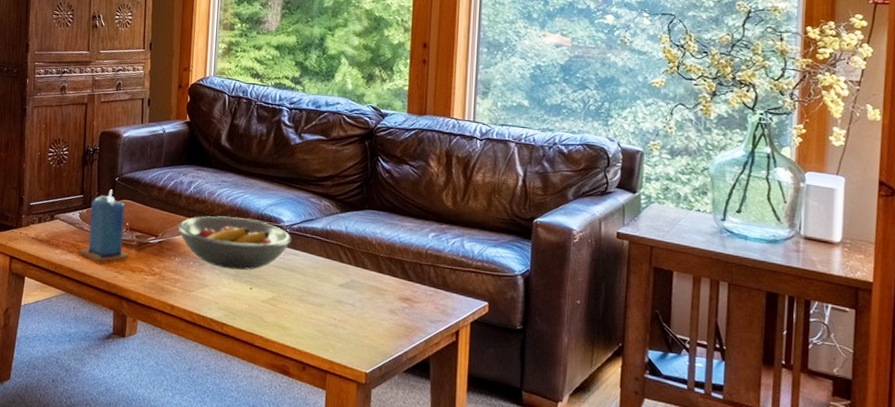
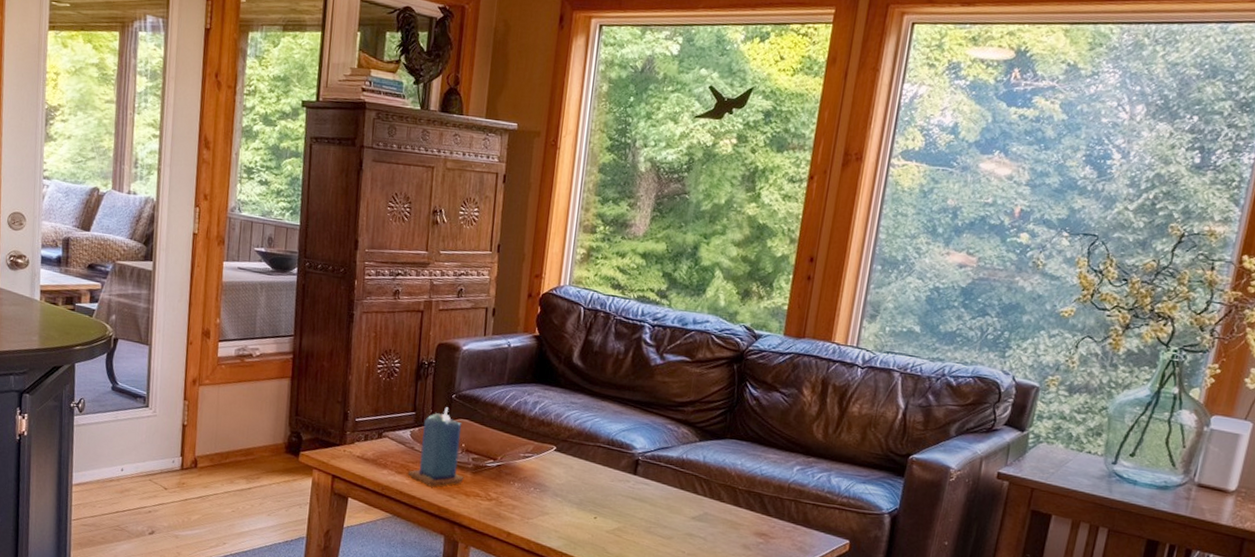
fruit bowl: present [177,216,292,270] -> none [518,439,644,499]

